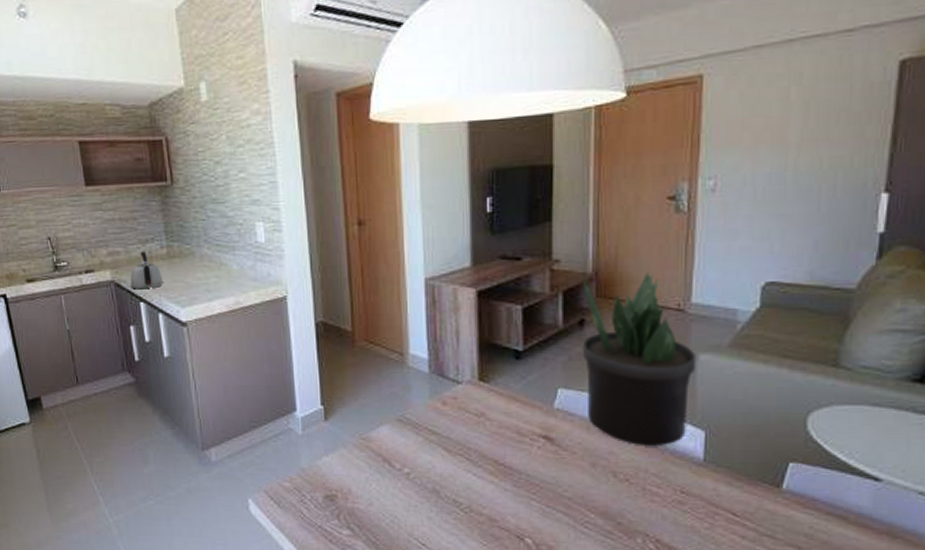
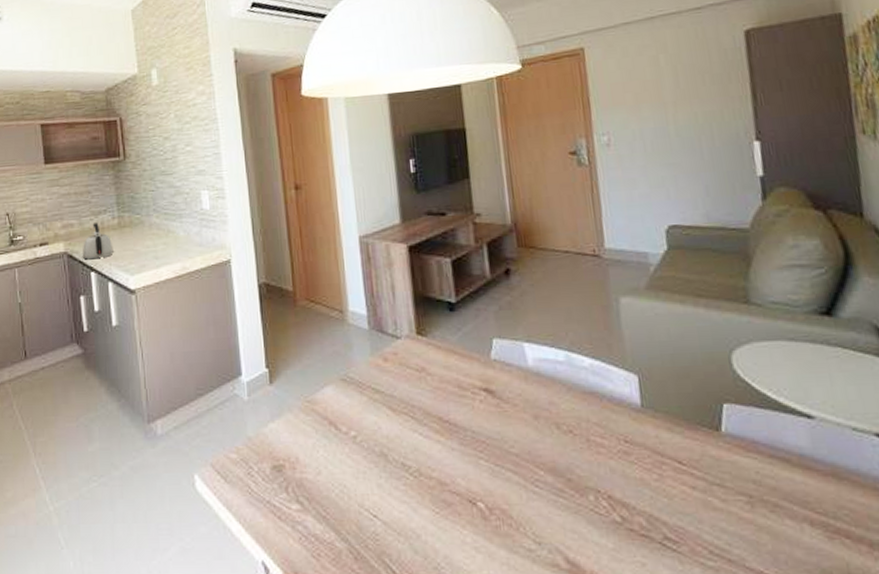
planter: present [582,272,697,445] -> none [502,221,620,393]

